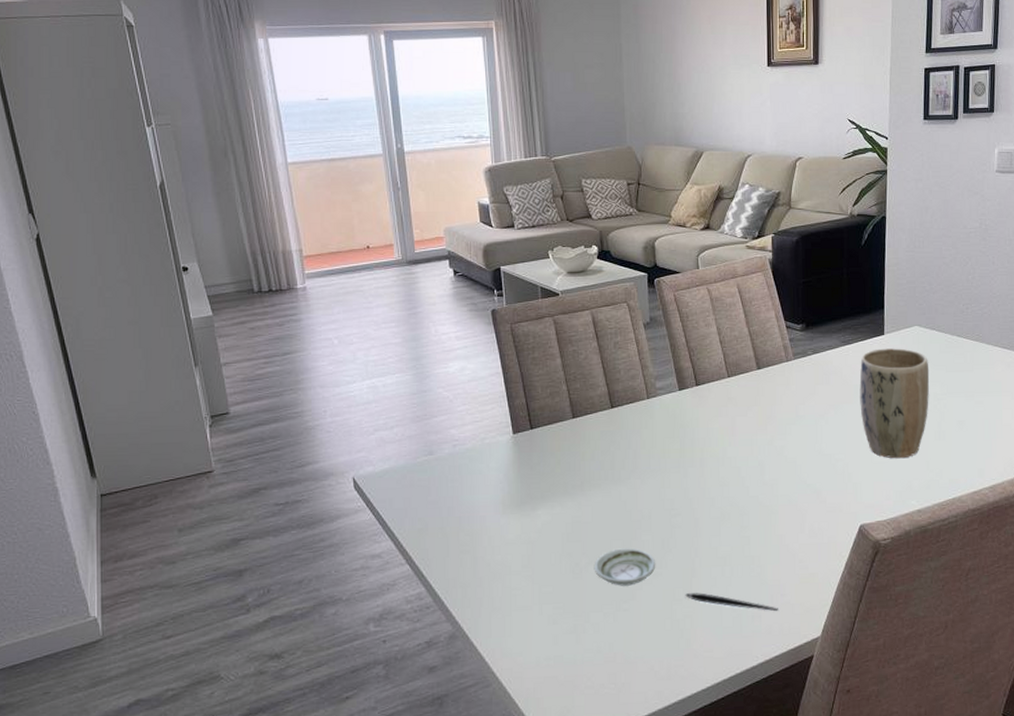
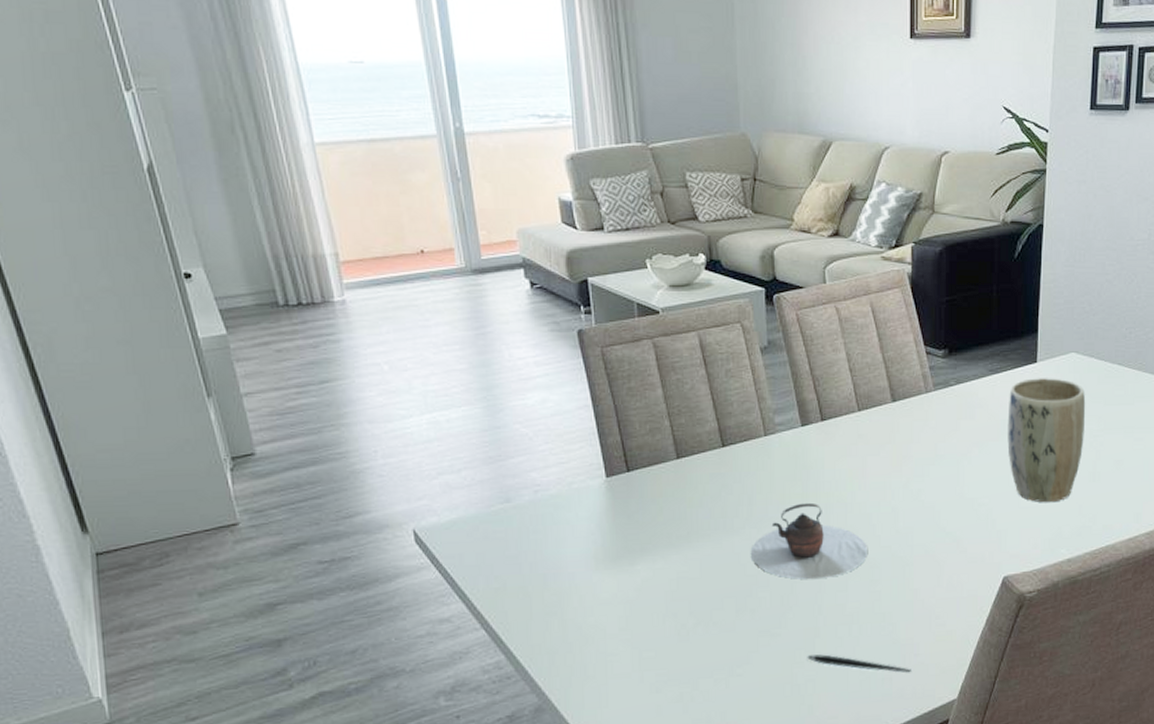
saucer: present [594,548,656,586] -> none [702,606,774,649]
teapot: none [635,457,738,526] -> present [750,502,868,580]

